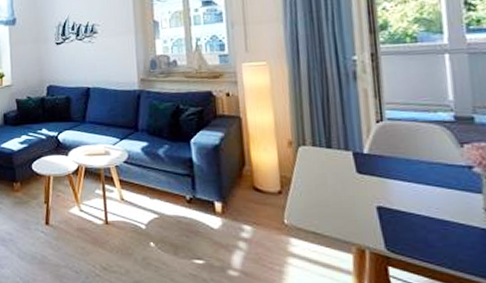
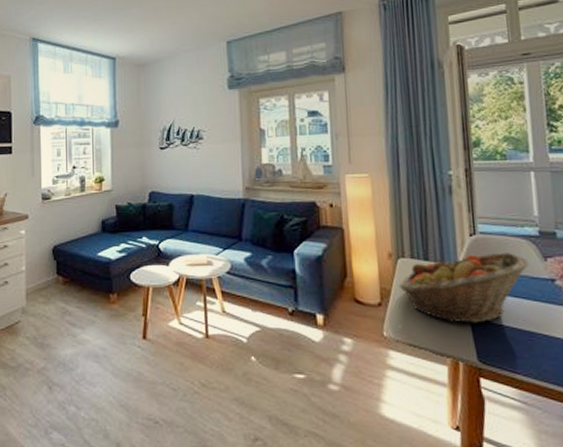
fruit basket: none [299,138,443,212] -> present [398,252,529,324]

